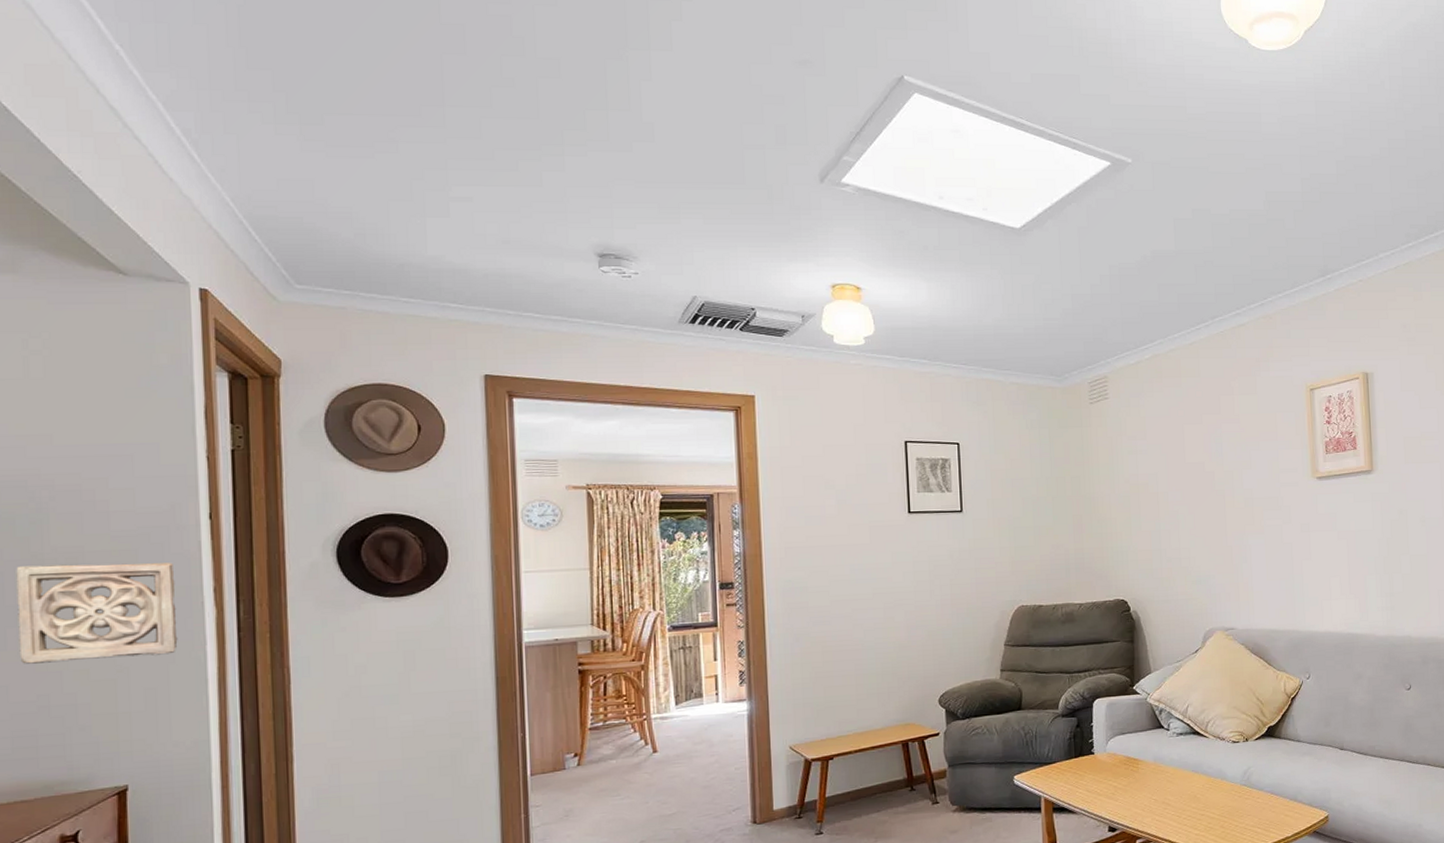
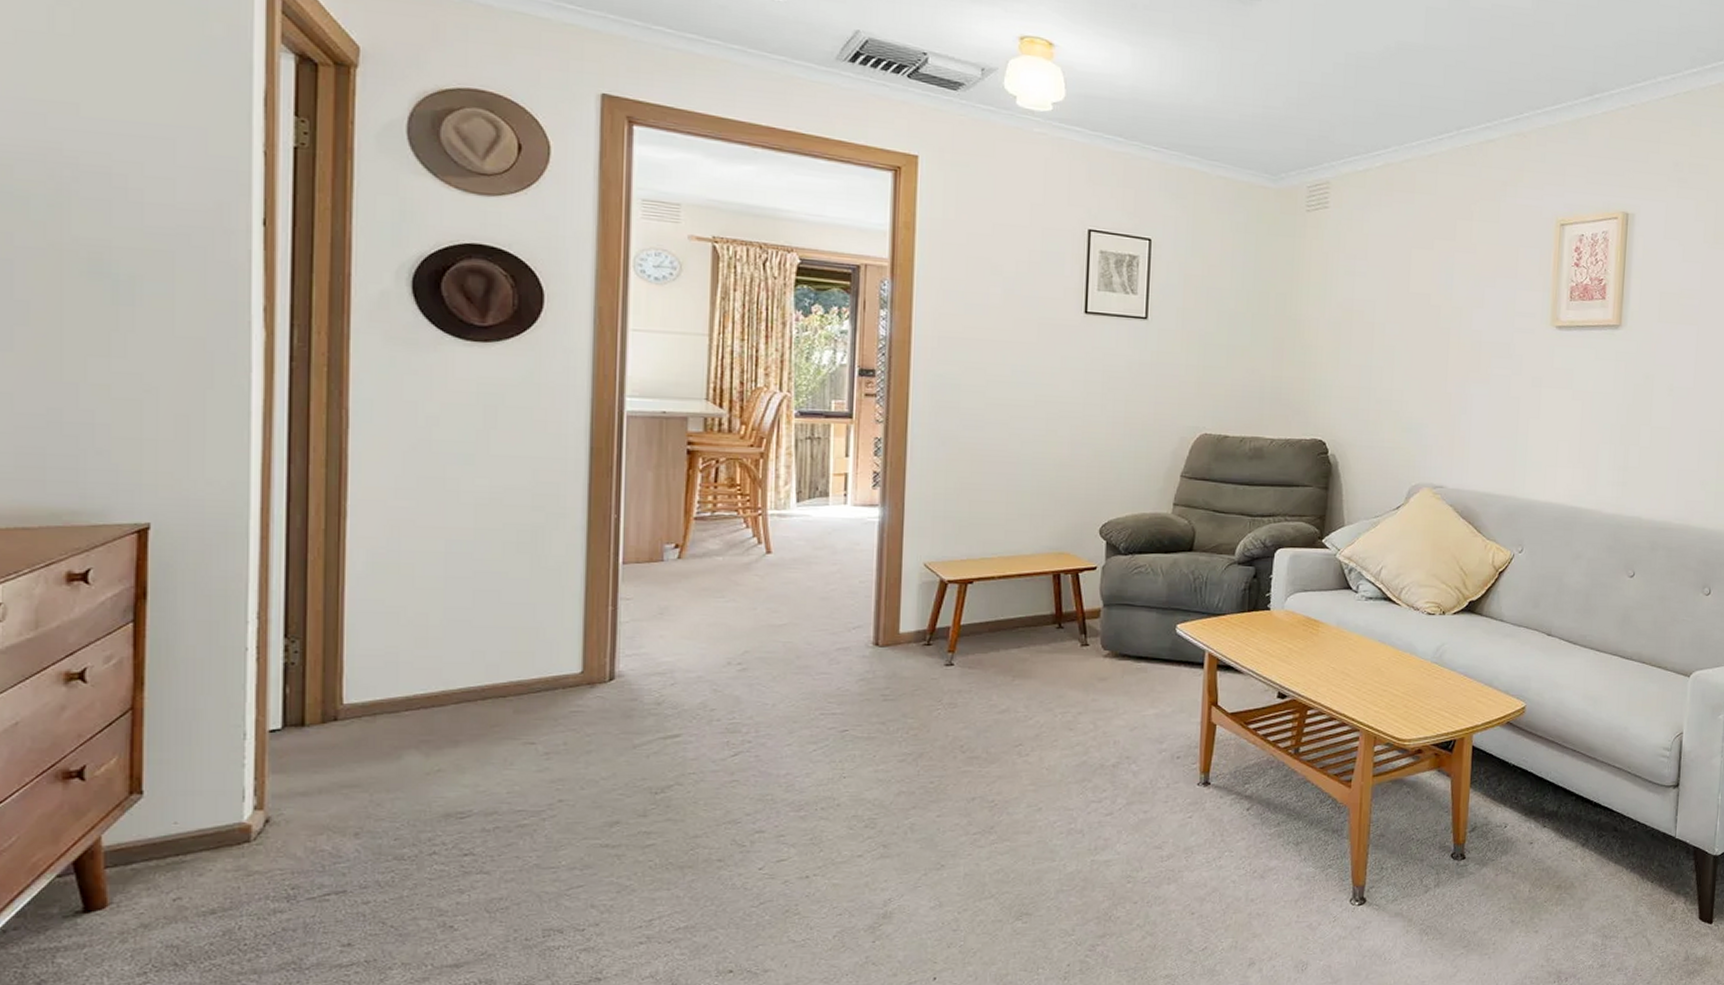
wall ornament: present [16,562,178,664] -> none [28,255,218,378]

